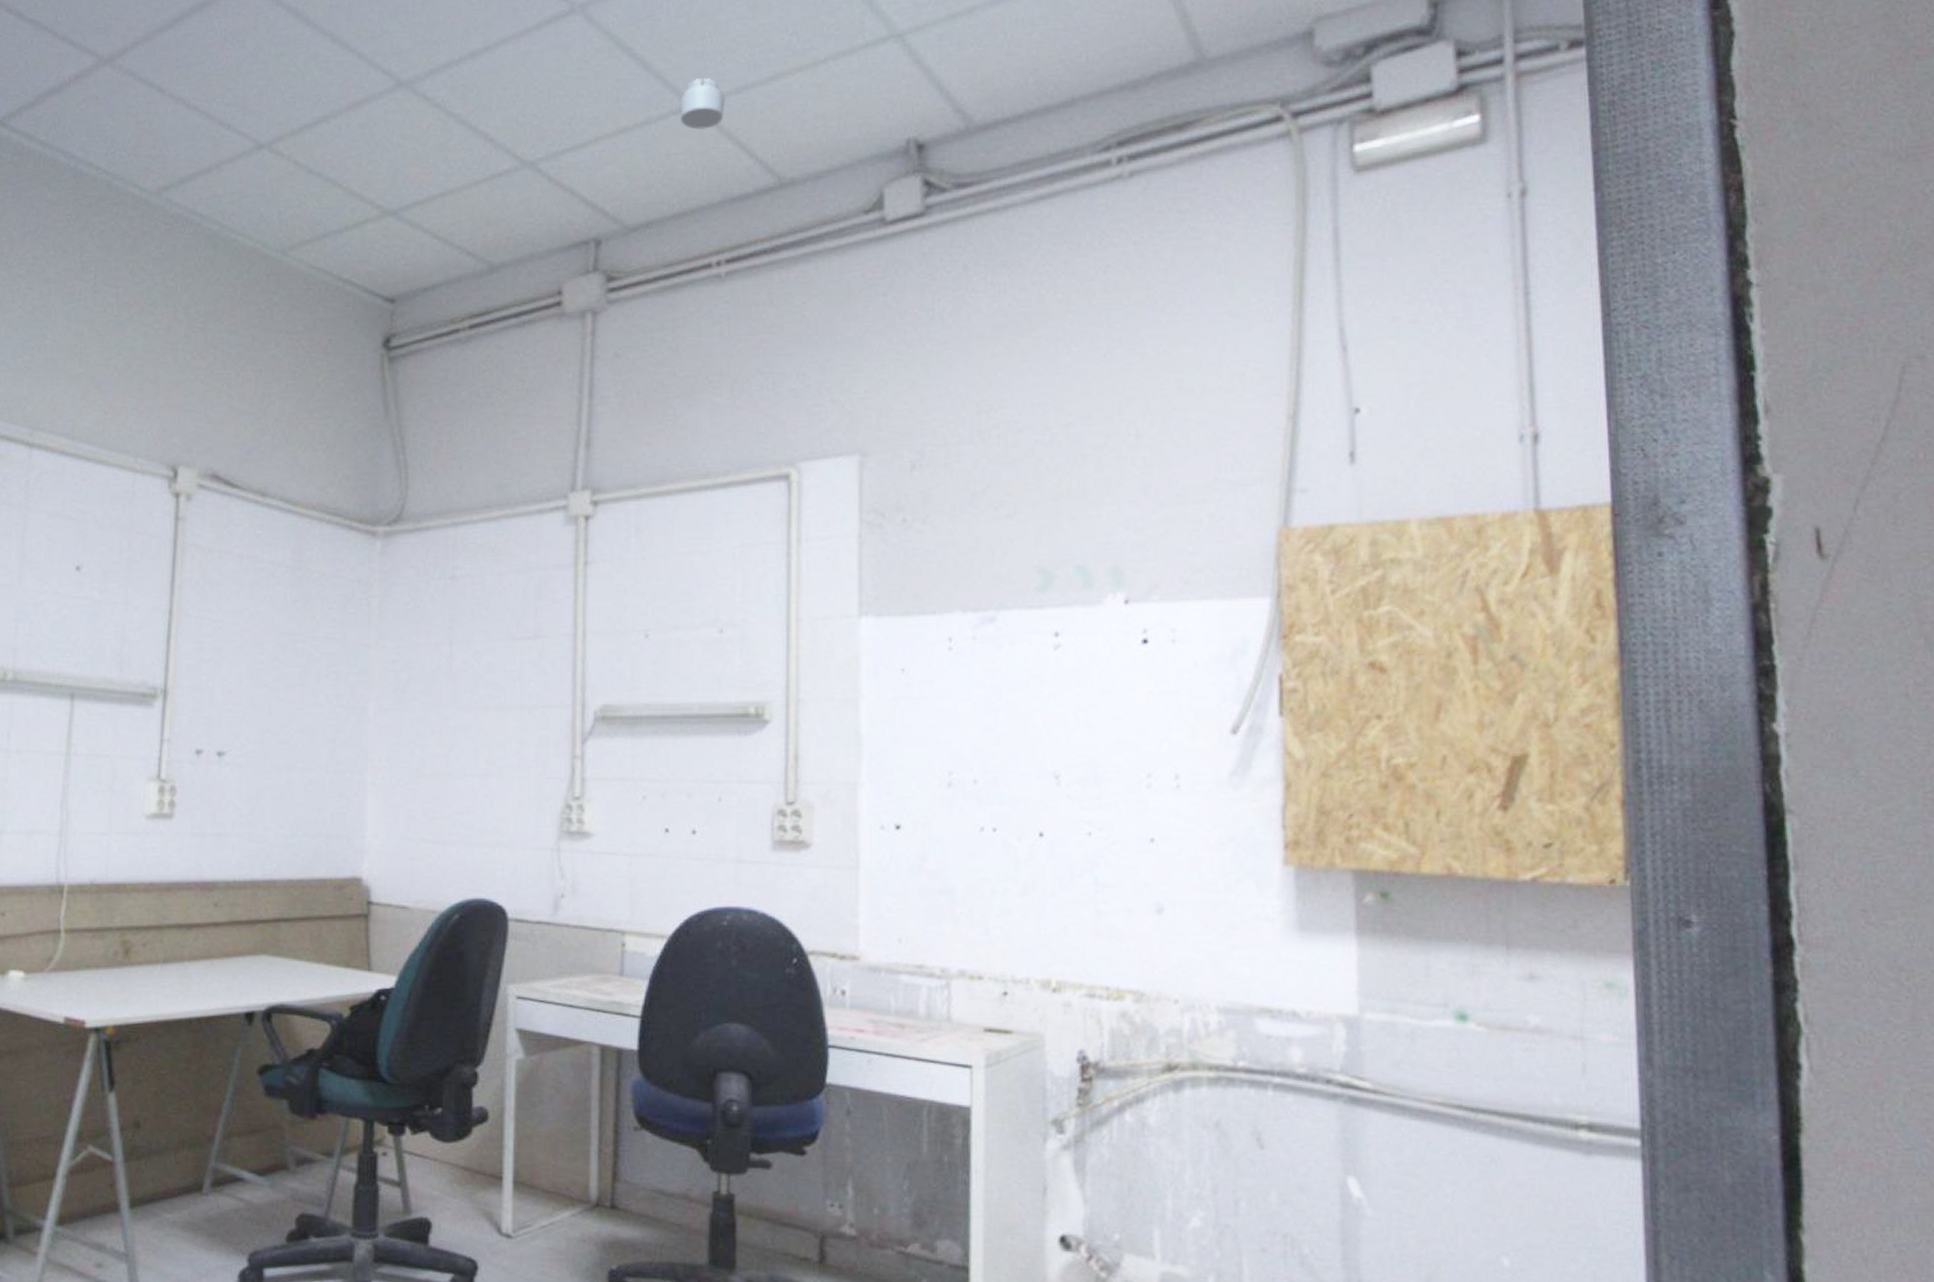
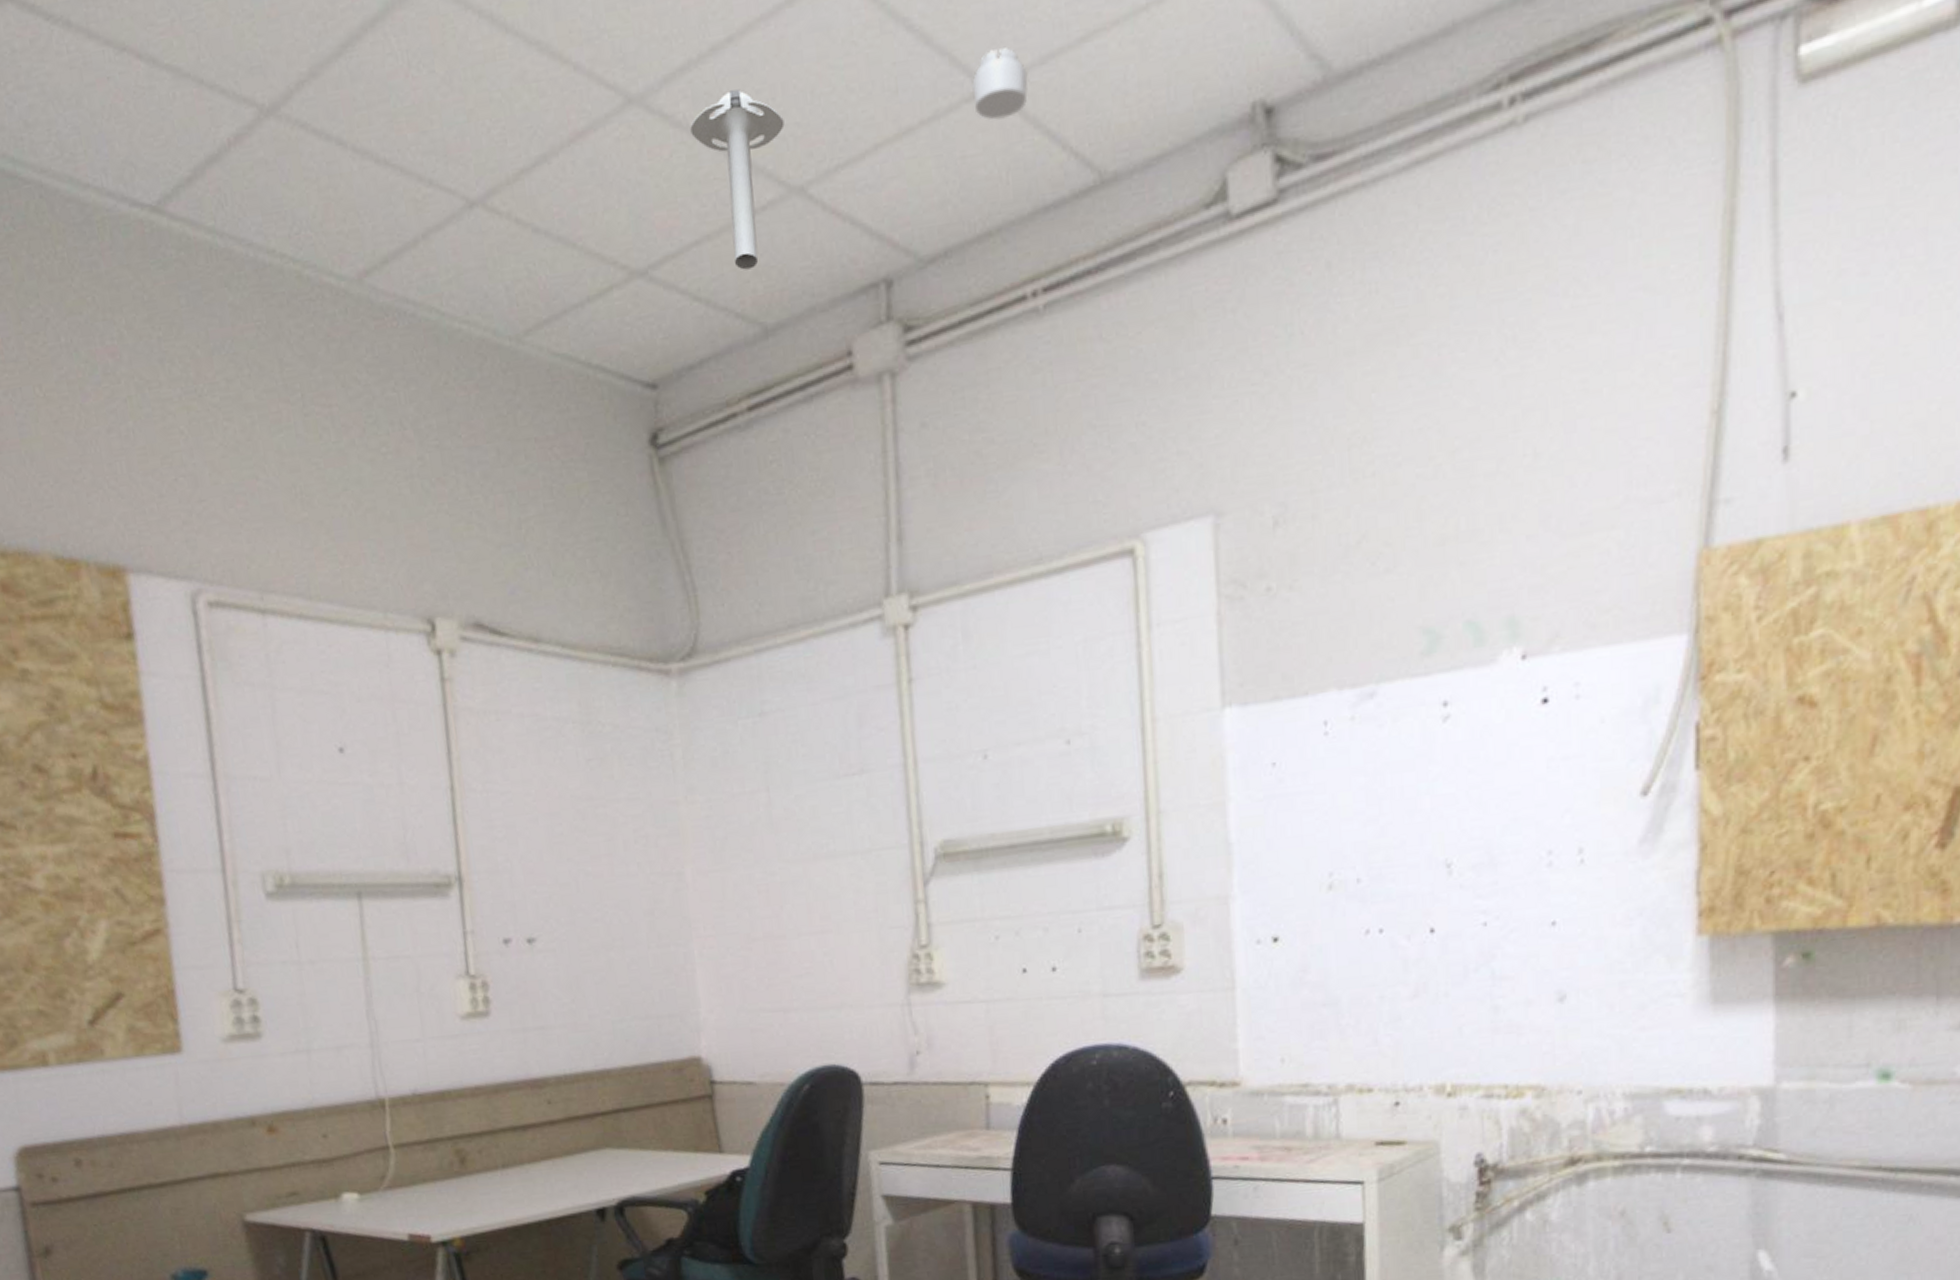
ceiling light: none [447,85,524,220] -> present [690,89,785,270]

